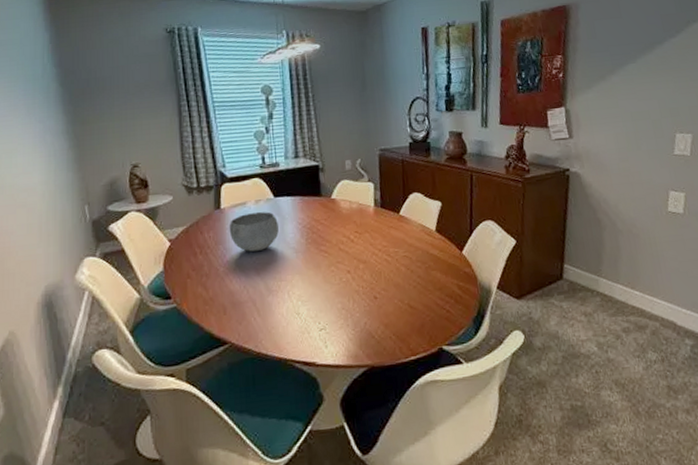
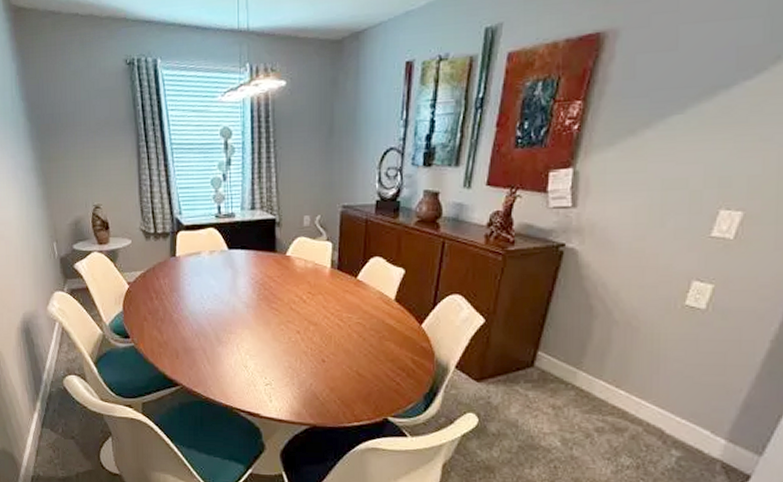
bowl: present [229,211,279,252] -> none [183,262,231,303]

